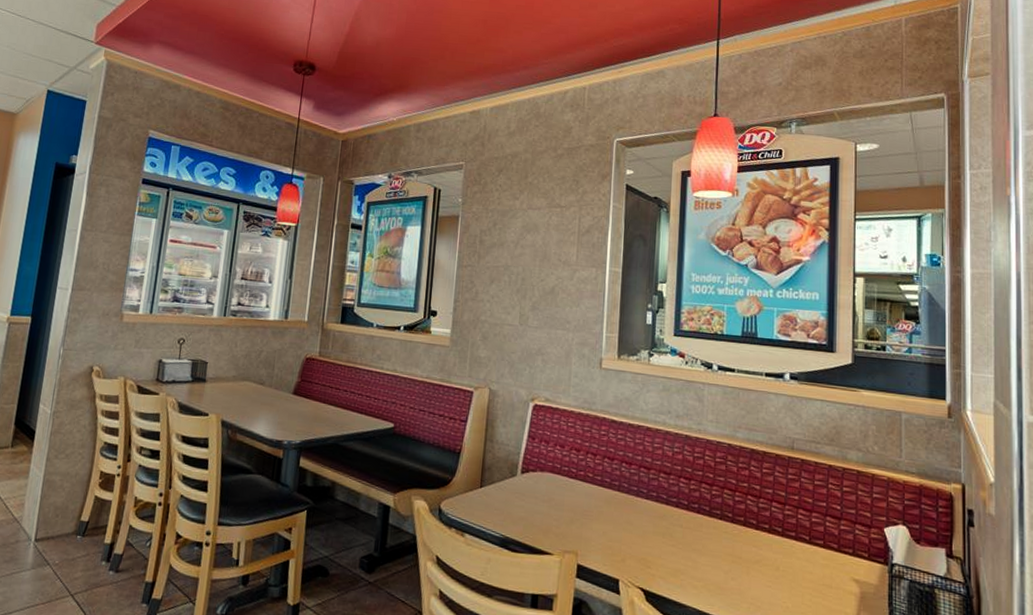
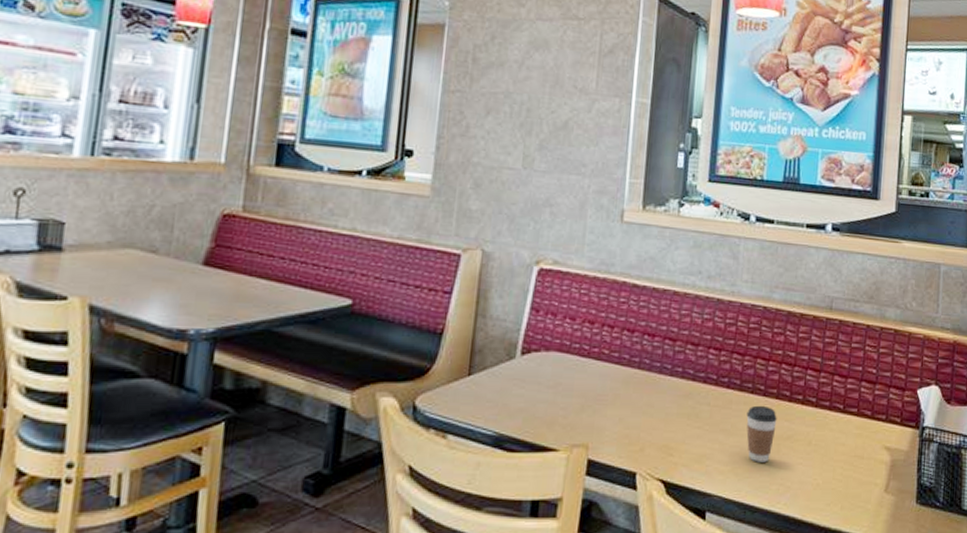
coffee cup: none [716,530,745,582] -> present [746,405,777,462]

